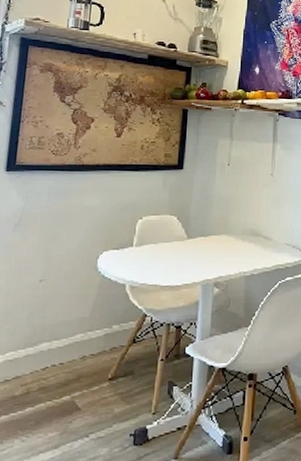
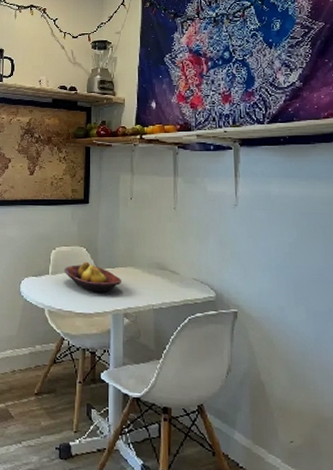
fruit bowl: none [150,230,215,264] -> present [64,261,122,294]

